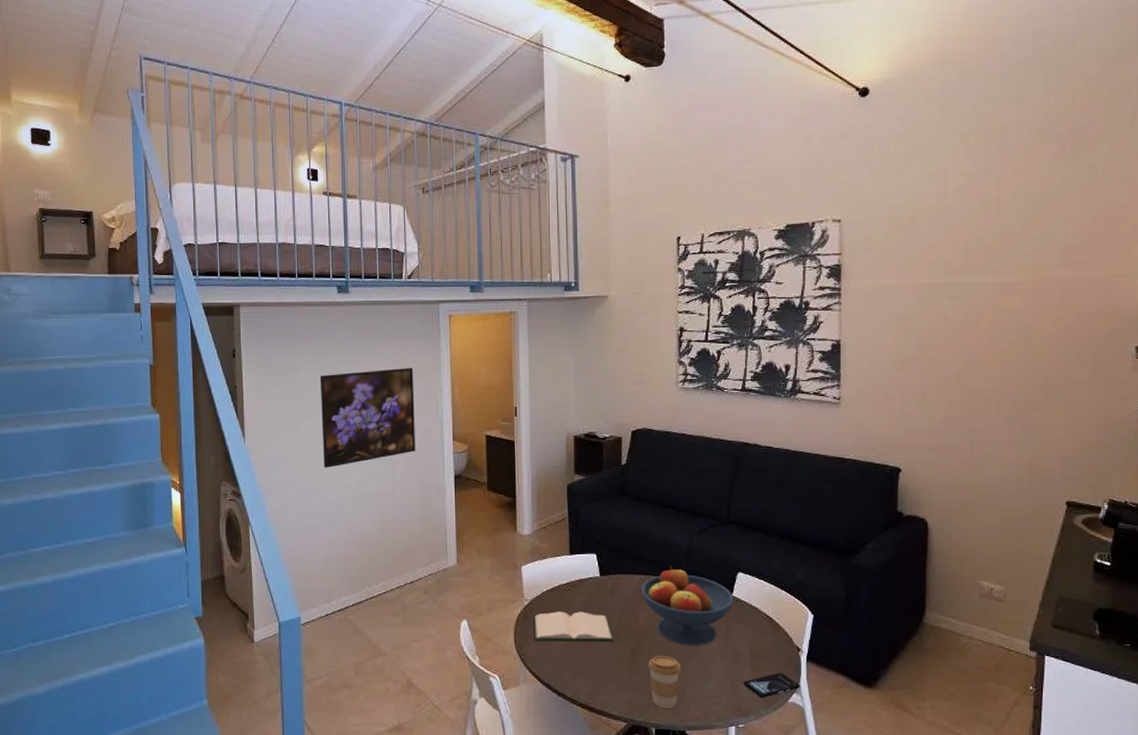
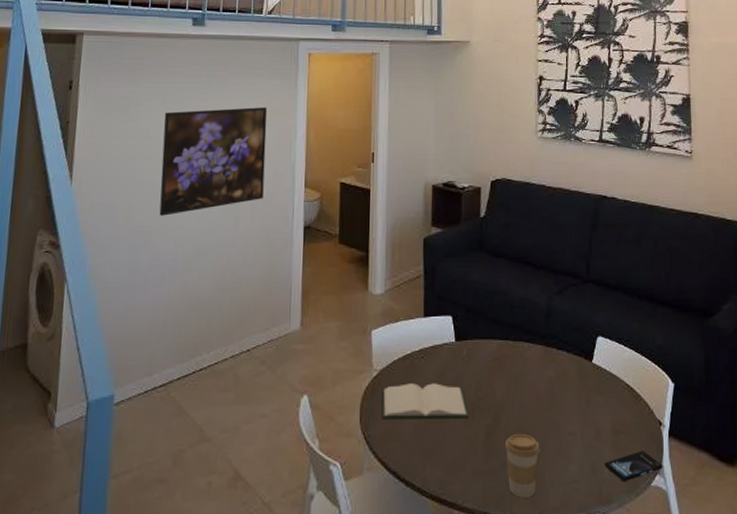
fruit bowl: present [640,565,733,645] -> none [498,329,594,421]

